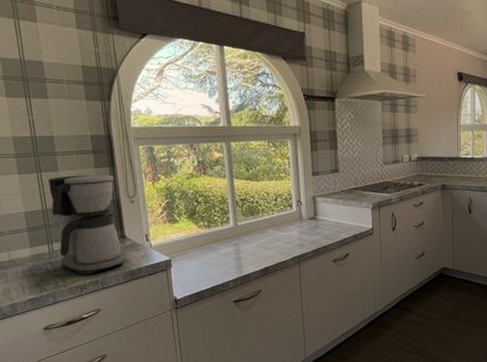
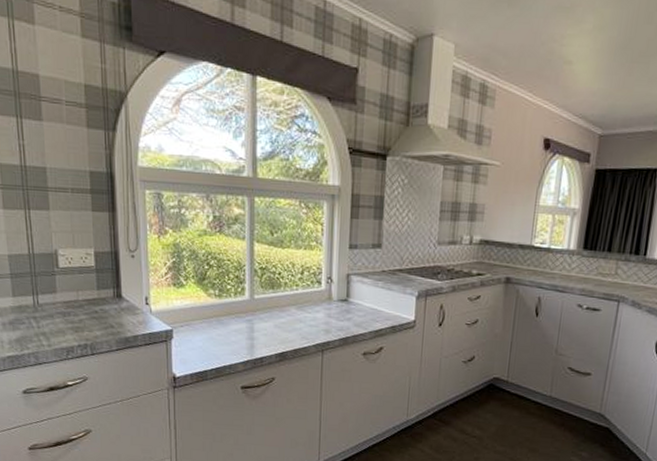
coffee maker: present [48,174,125,275] -> none [38,217,120,337]

